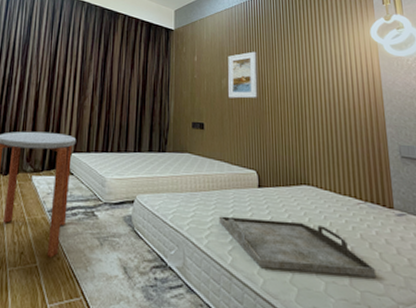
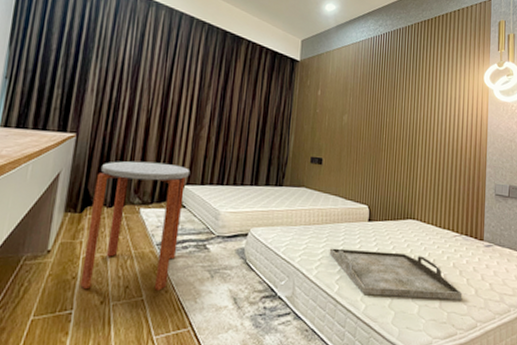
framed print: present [227,51,258,99] -> none [347,88,379,135]

